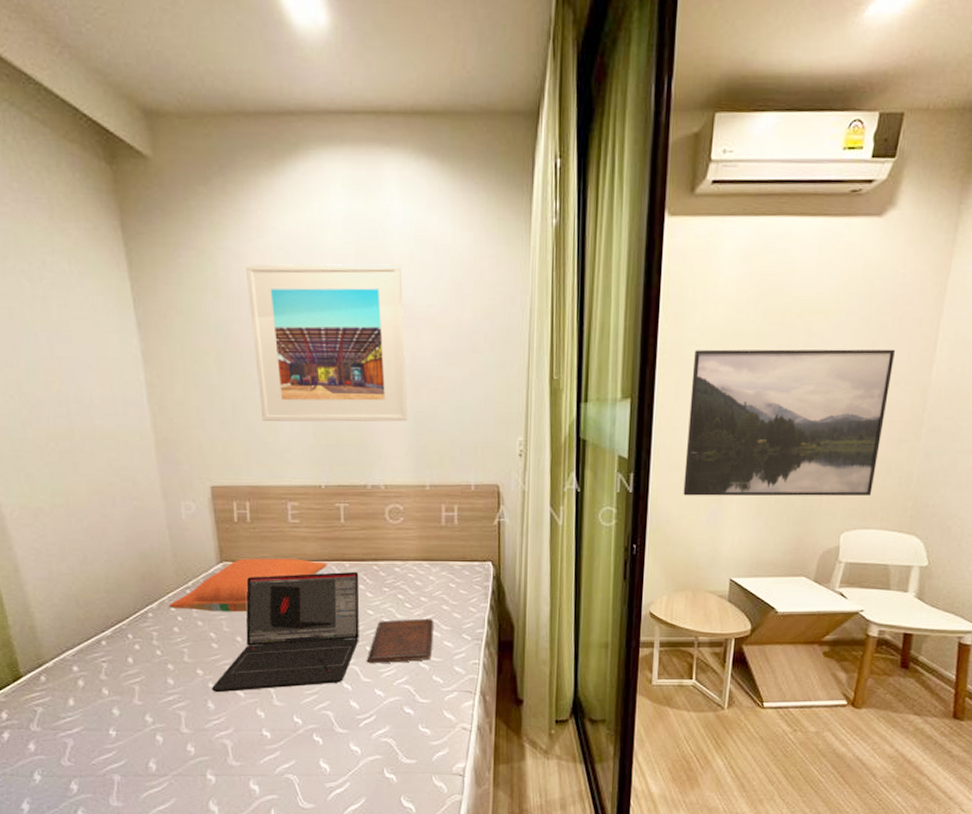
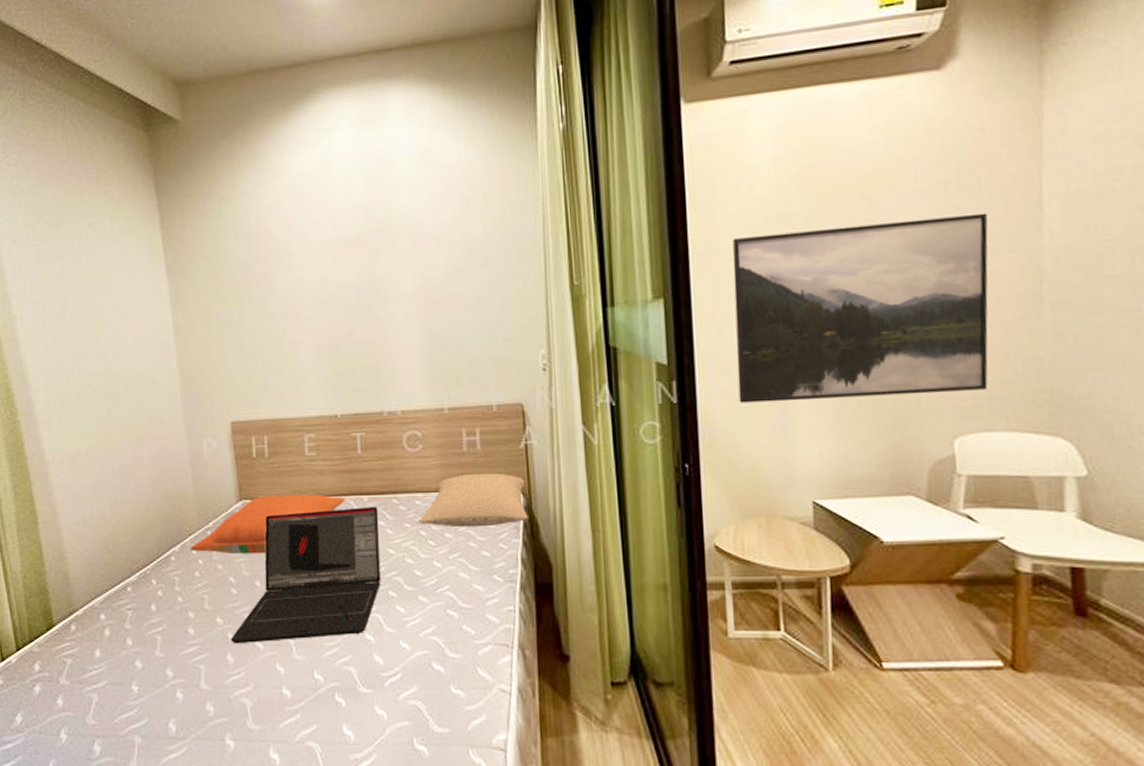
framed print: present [245,263,409,422] -> none [262,187,423,353]
book: present [366,618,433,664] -> none [389,558,461,612]
pillow: none [398,545,496,593] -> present [419,473,528,528]

